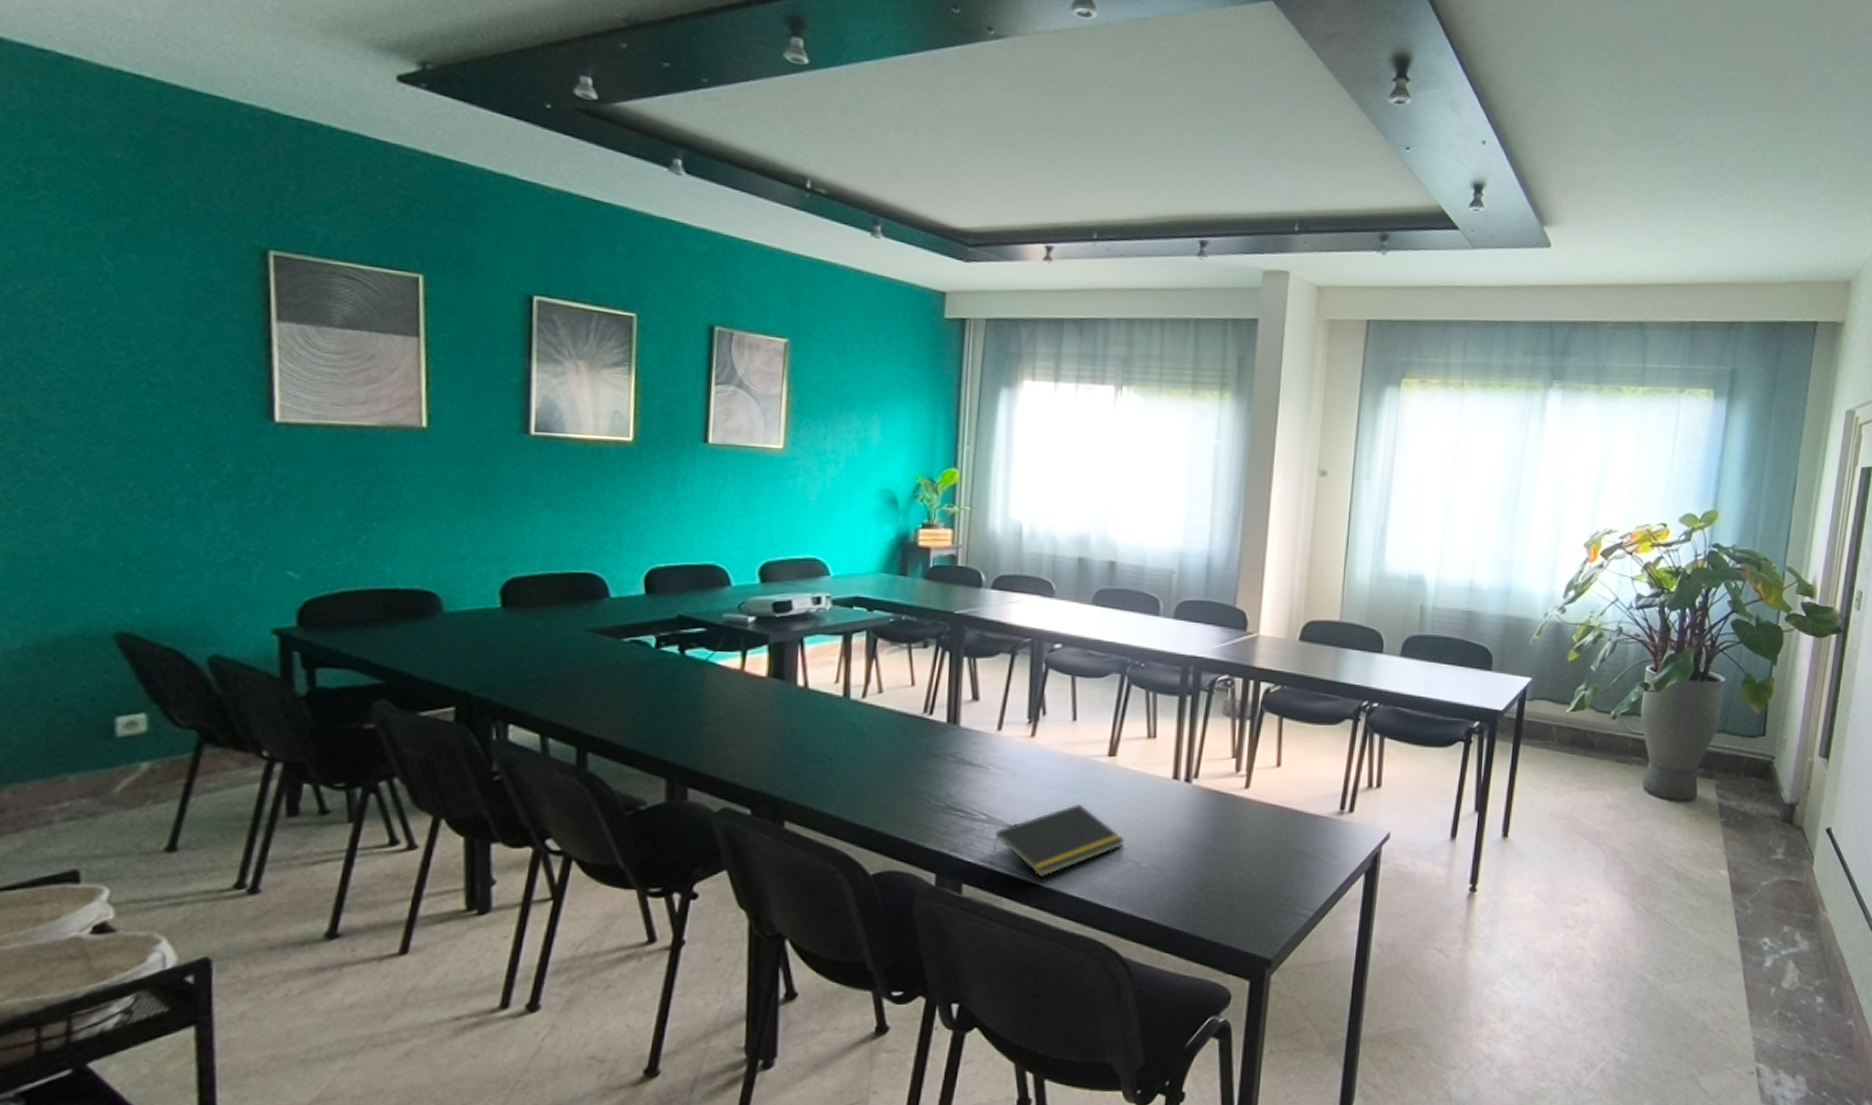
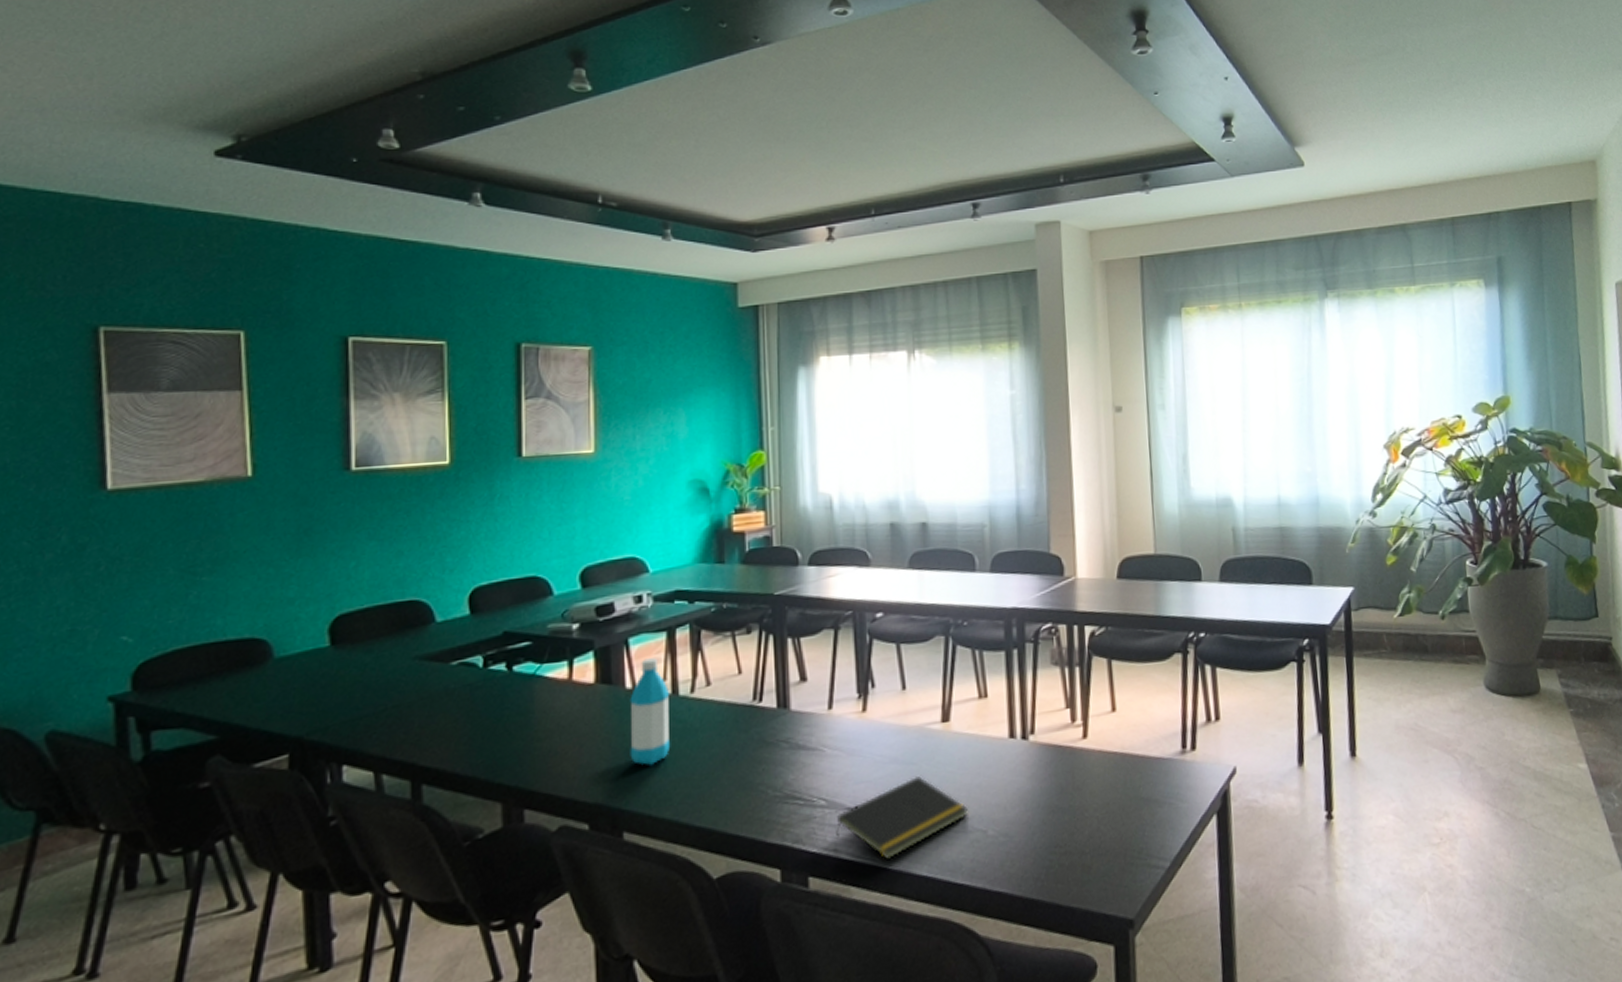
water bottle: none [796,659,842,761] -> present [629,658,671,765]

